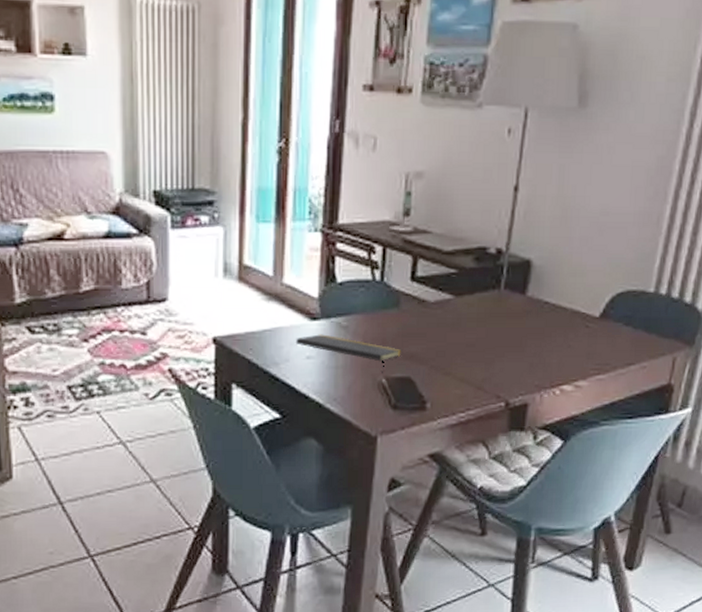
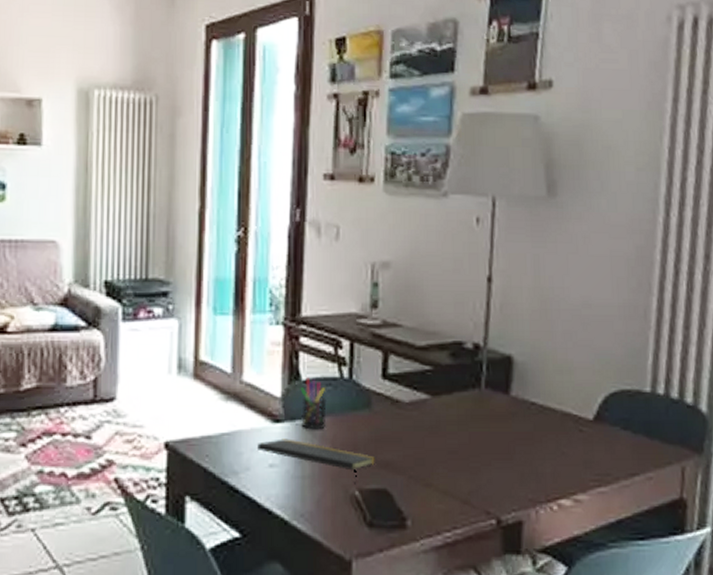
pen holder: none [335,279,359,326] -> present [300,376,327,430]

